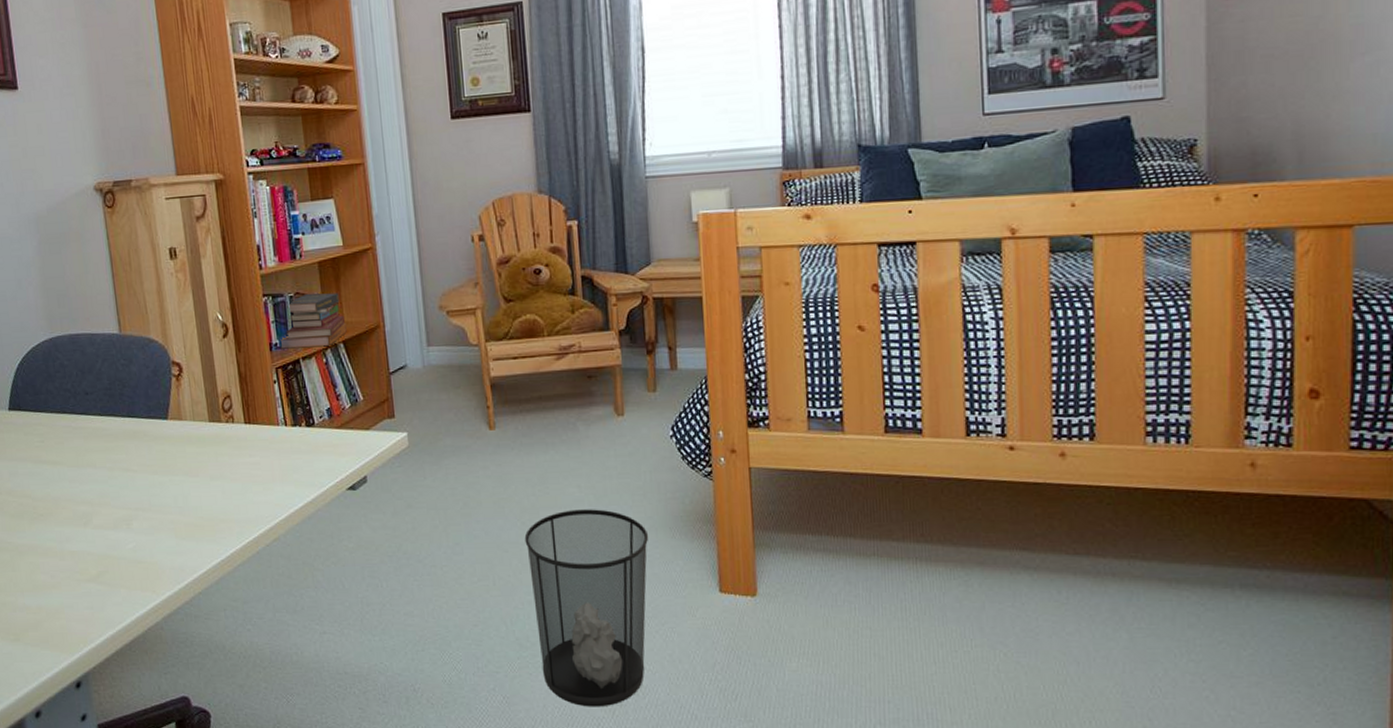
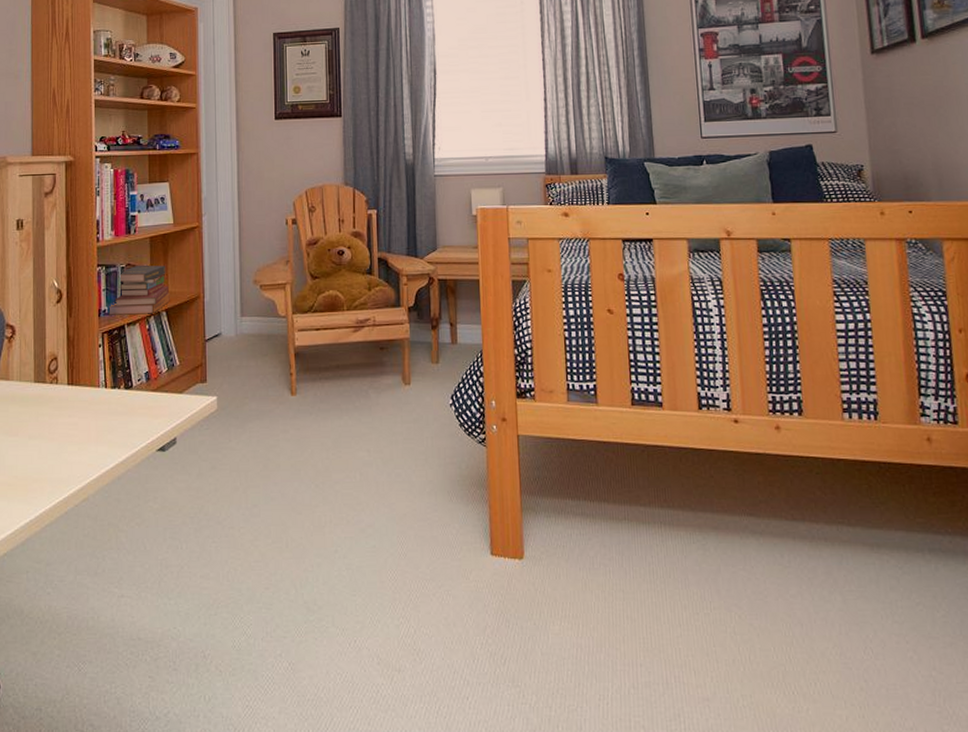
waste bin: present [524,509,649,707] -> none [317,473,429,673]

